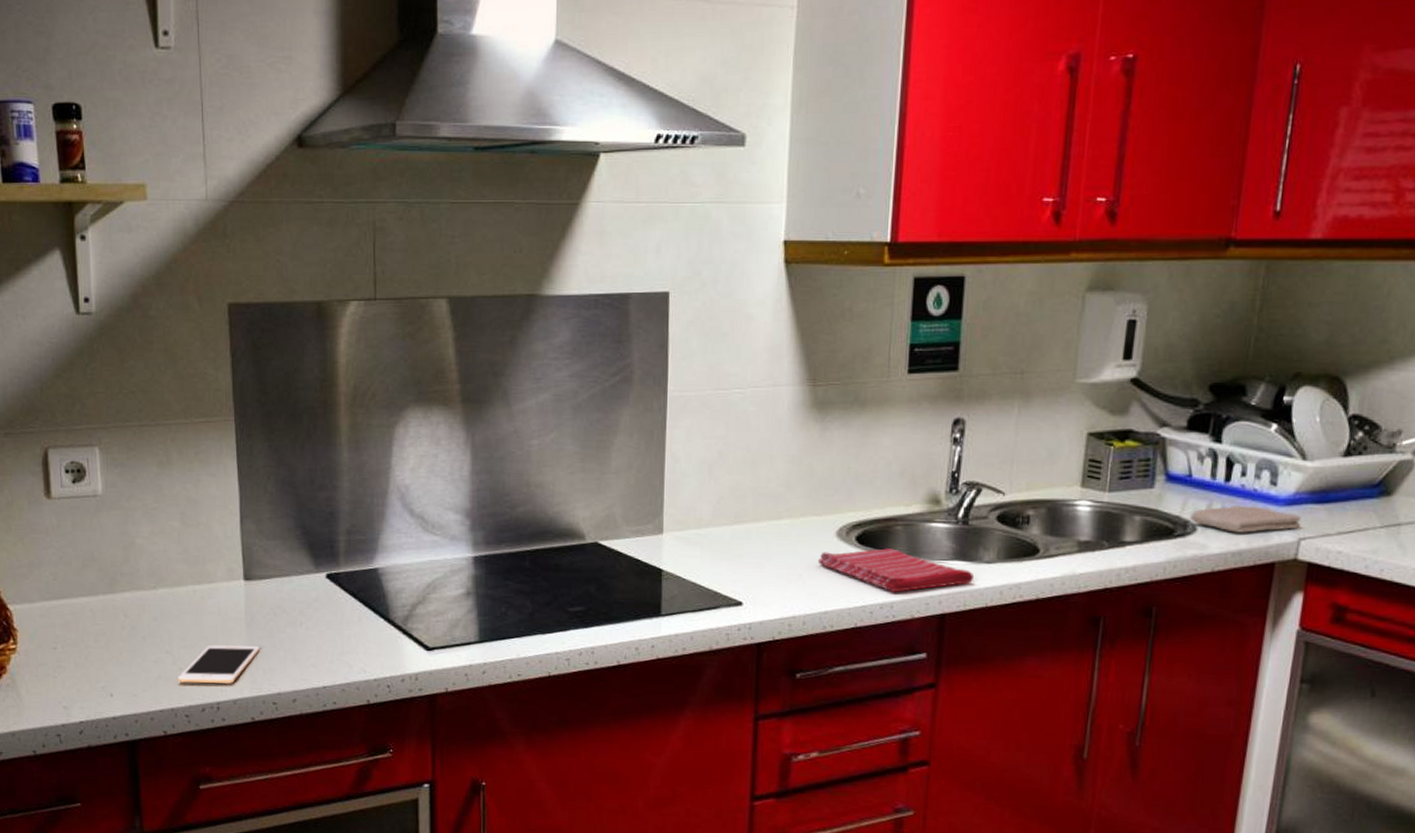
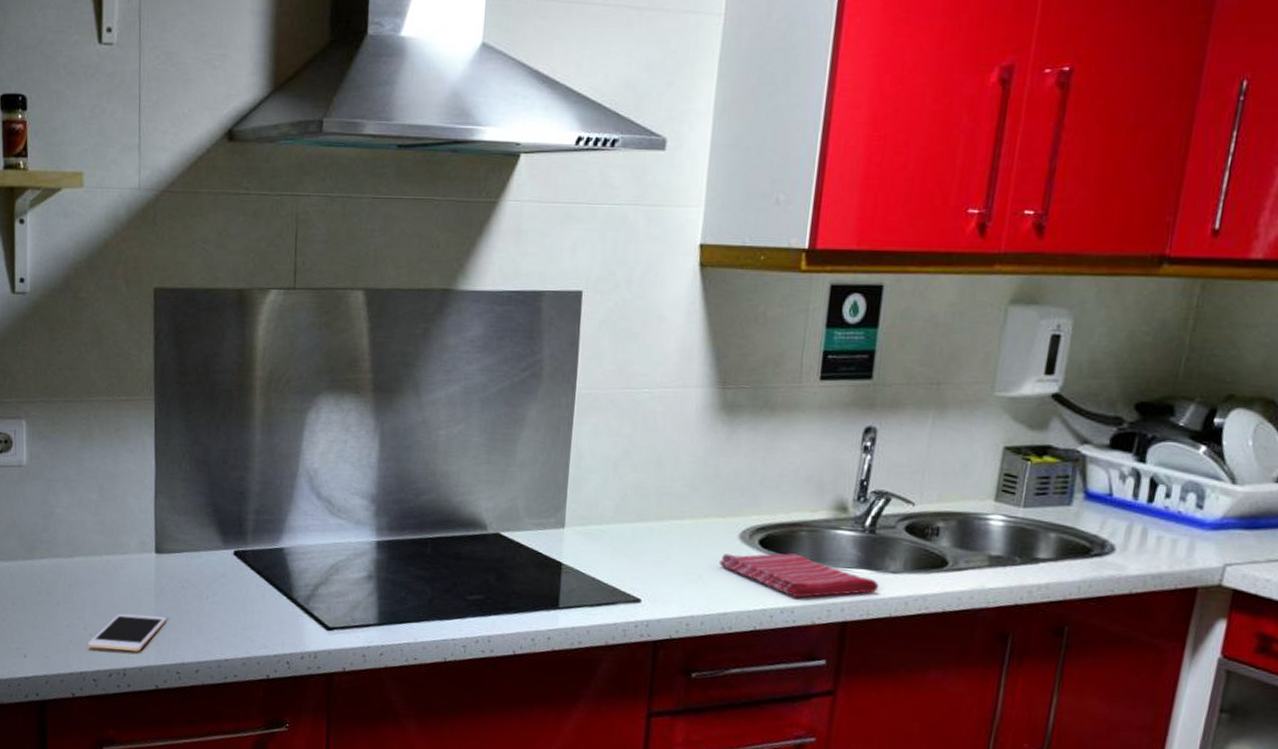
washcloth: present [1190,506,1302,533] -> none [1109,527,1229,556]

